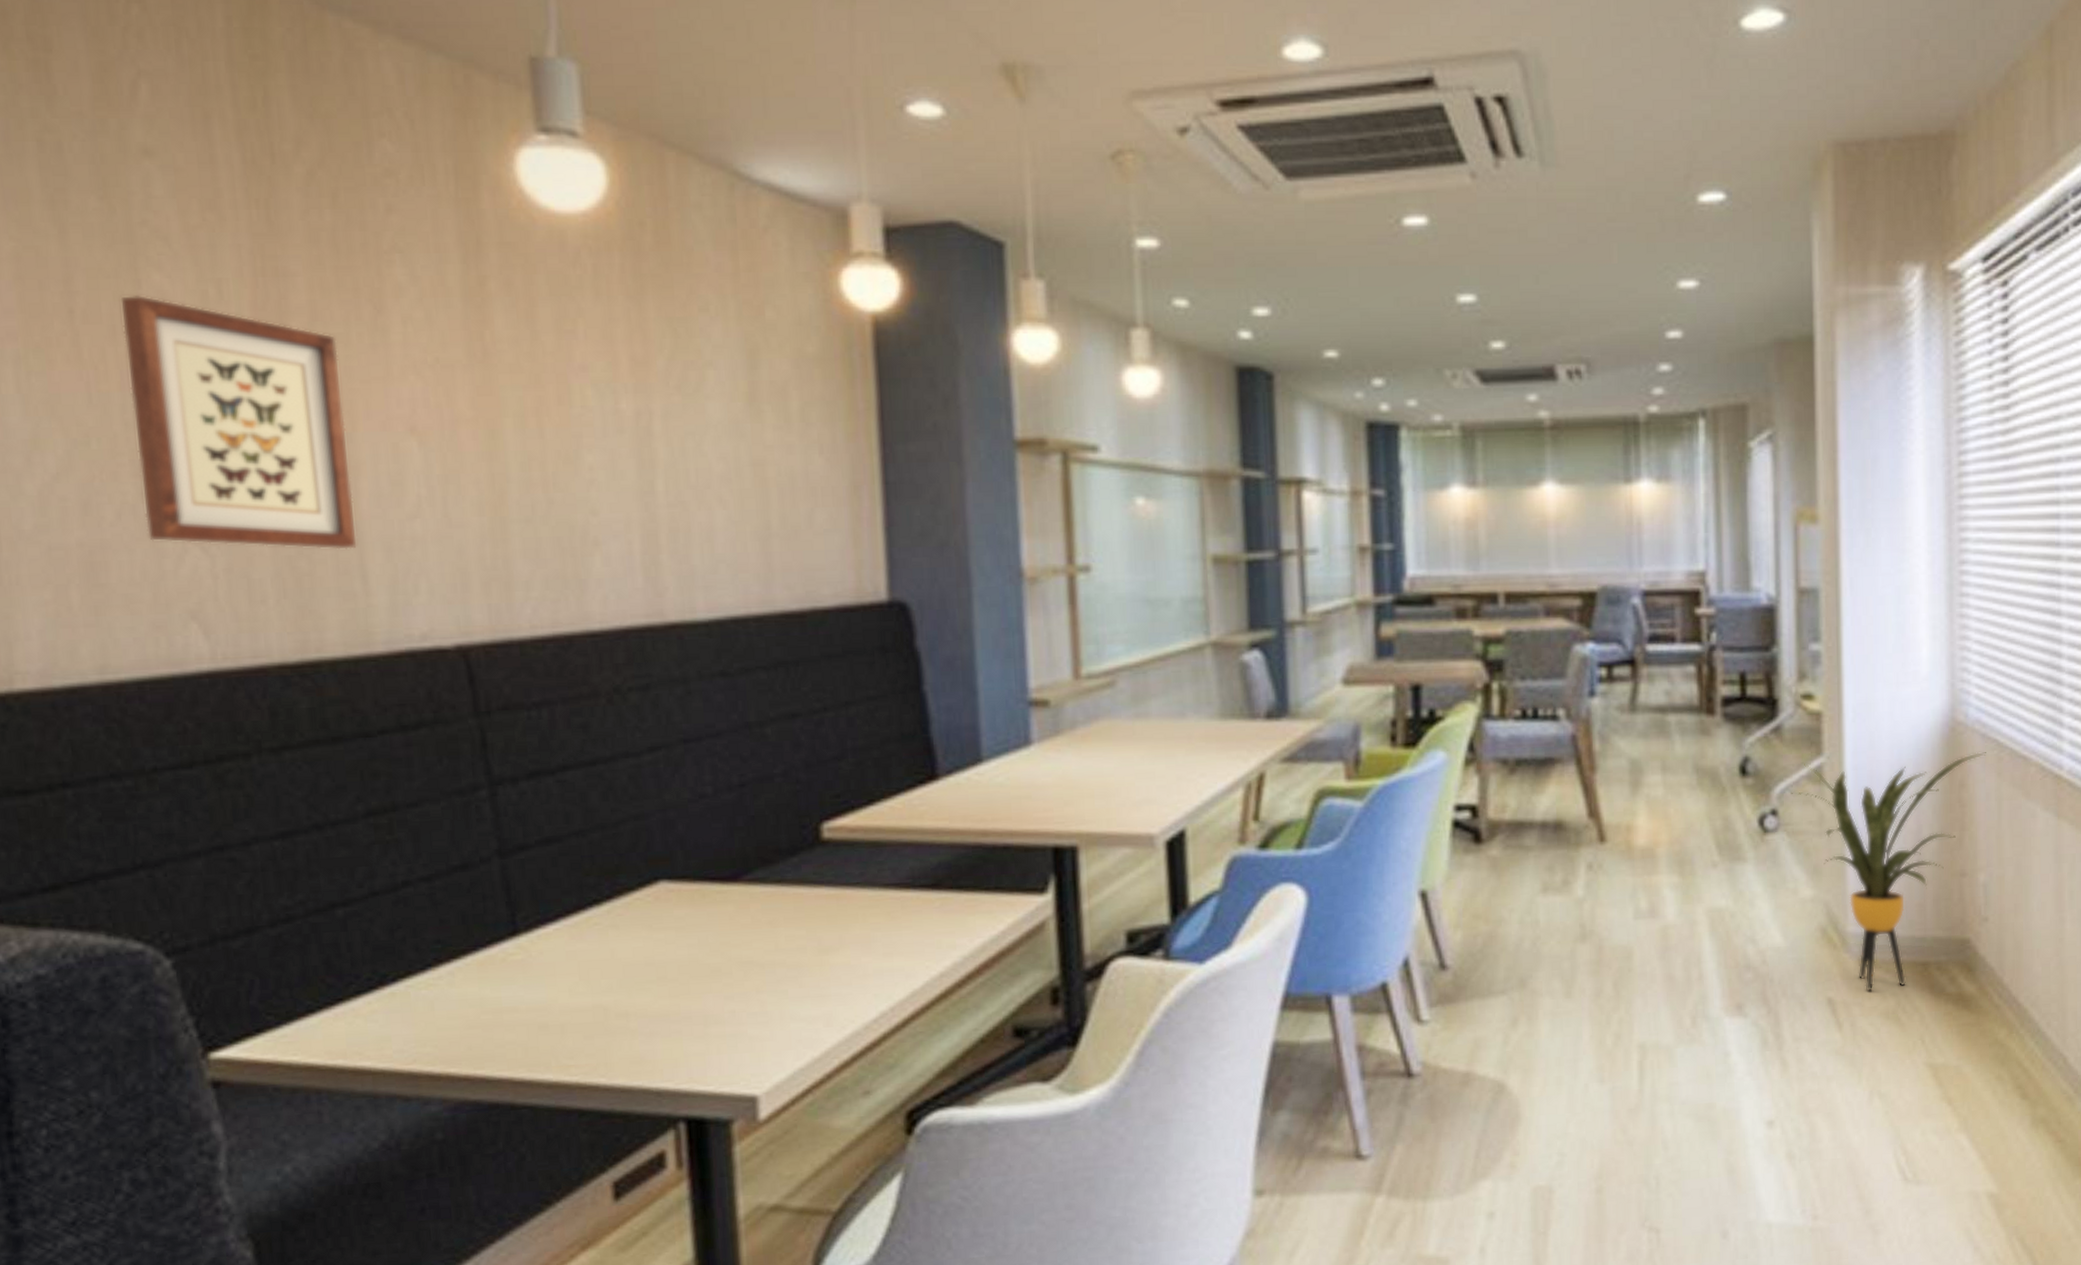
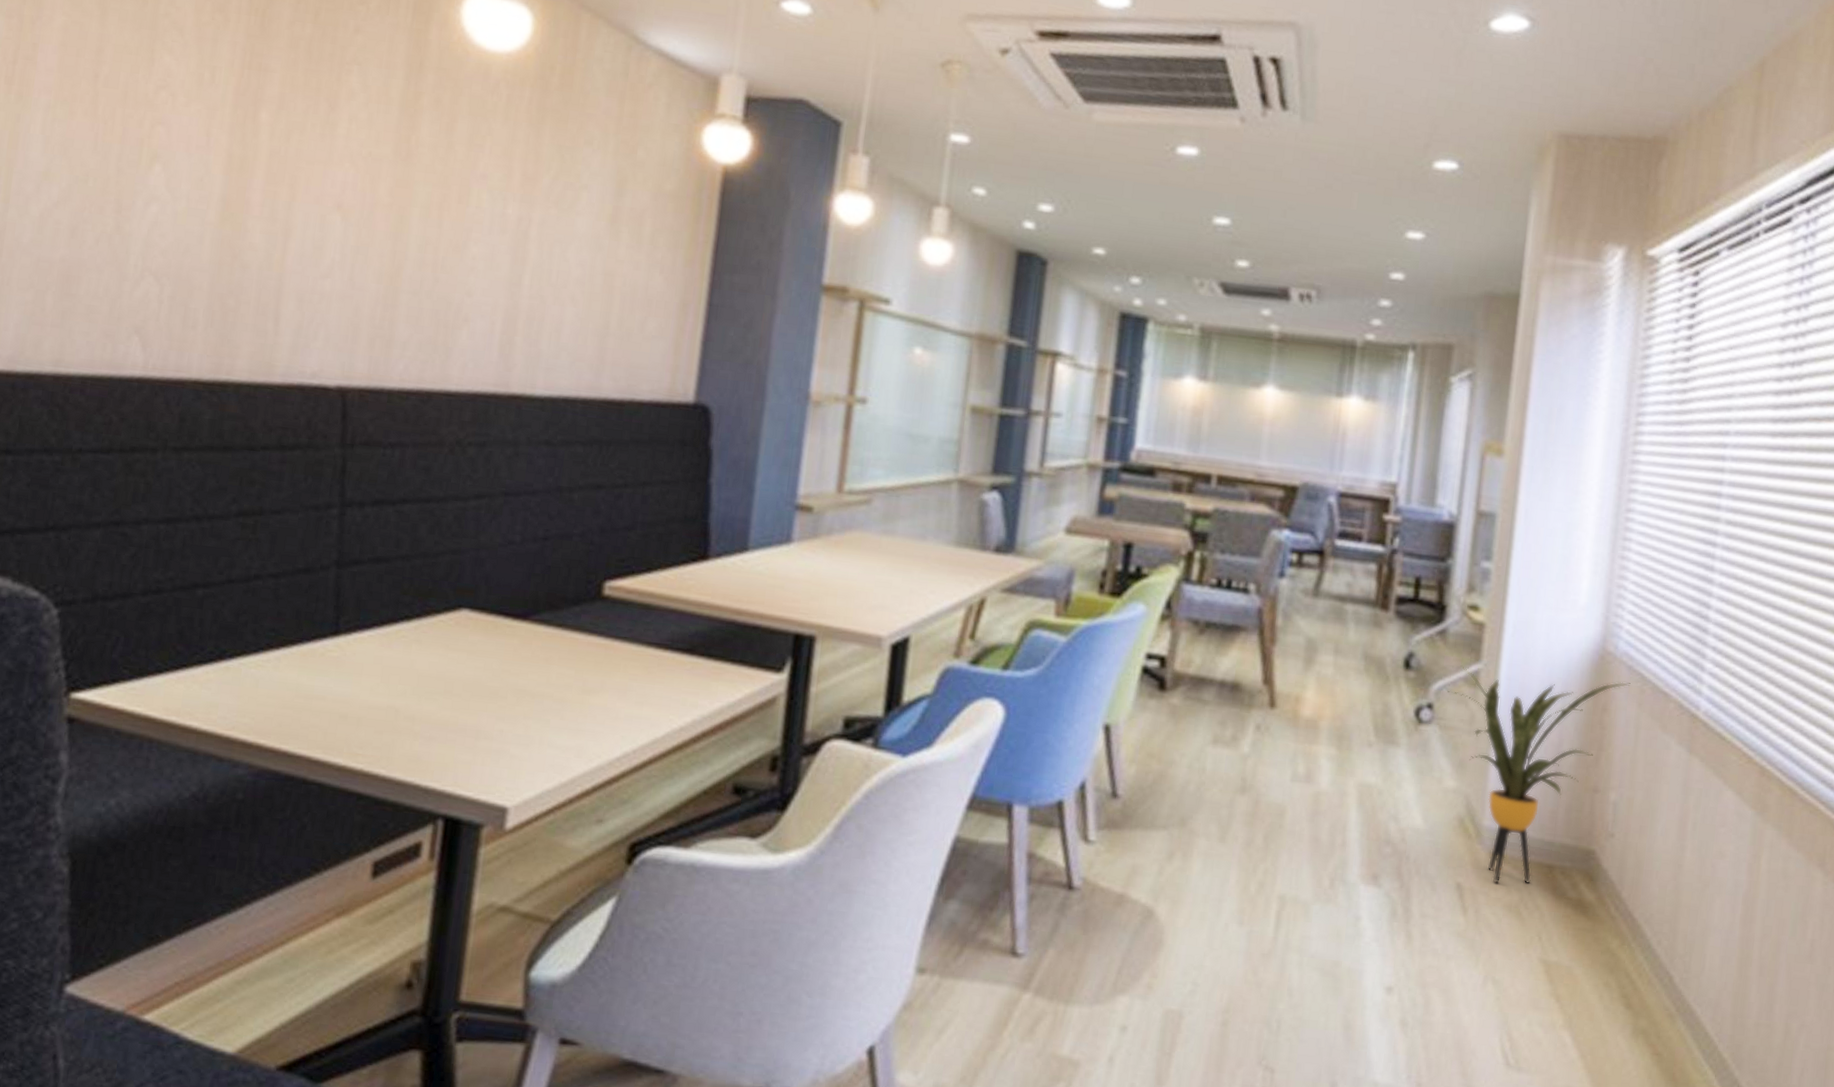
wall art: present [120,294,358,550] -> none [115,69,295,295]

